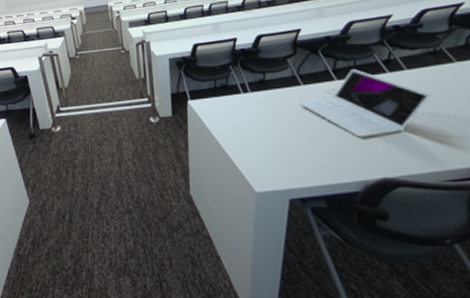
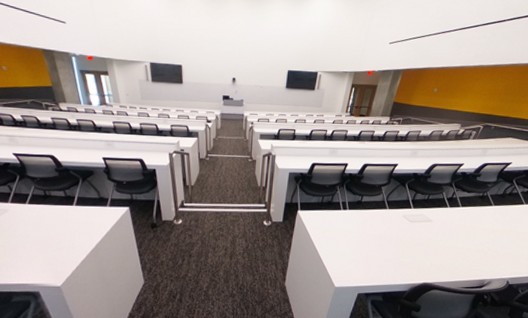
laptop: present [298,69,431,138] -> none [382,202,470,253]

